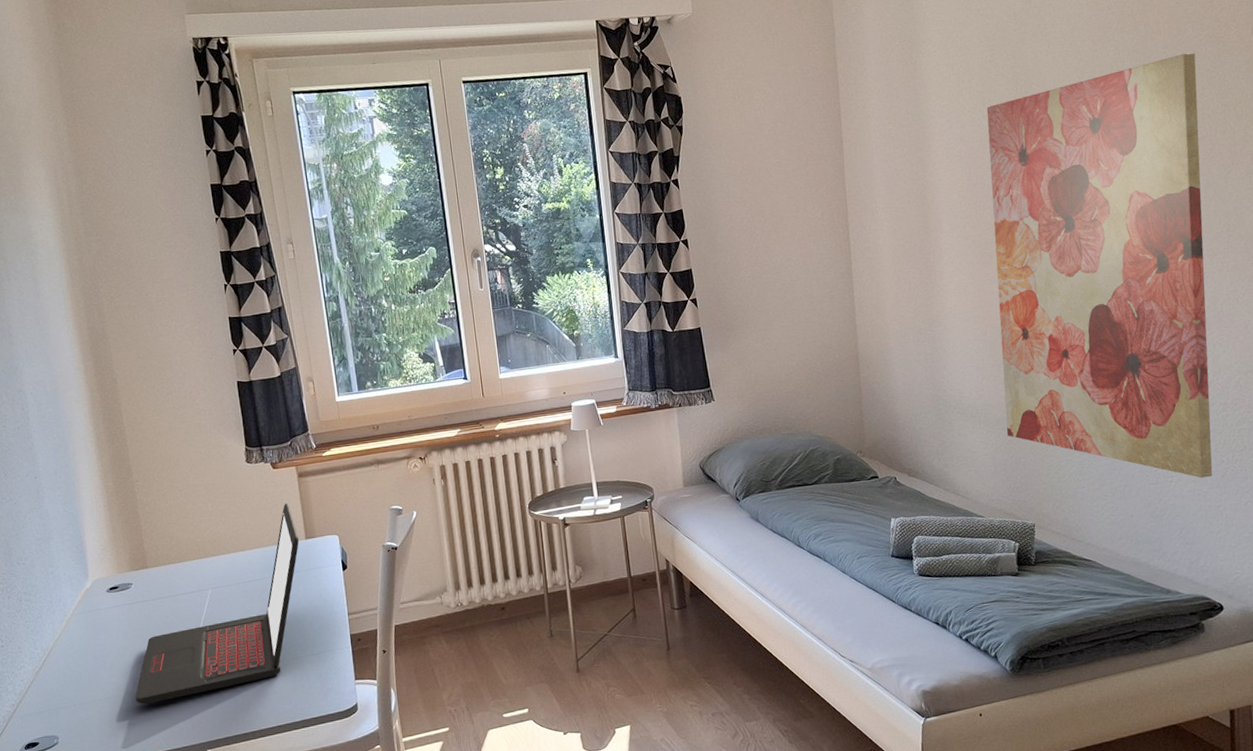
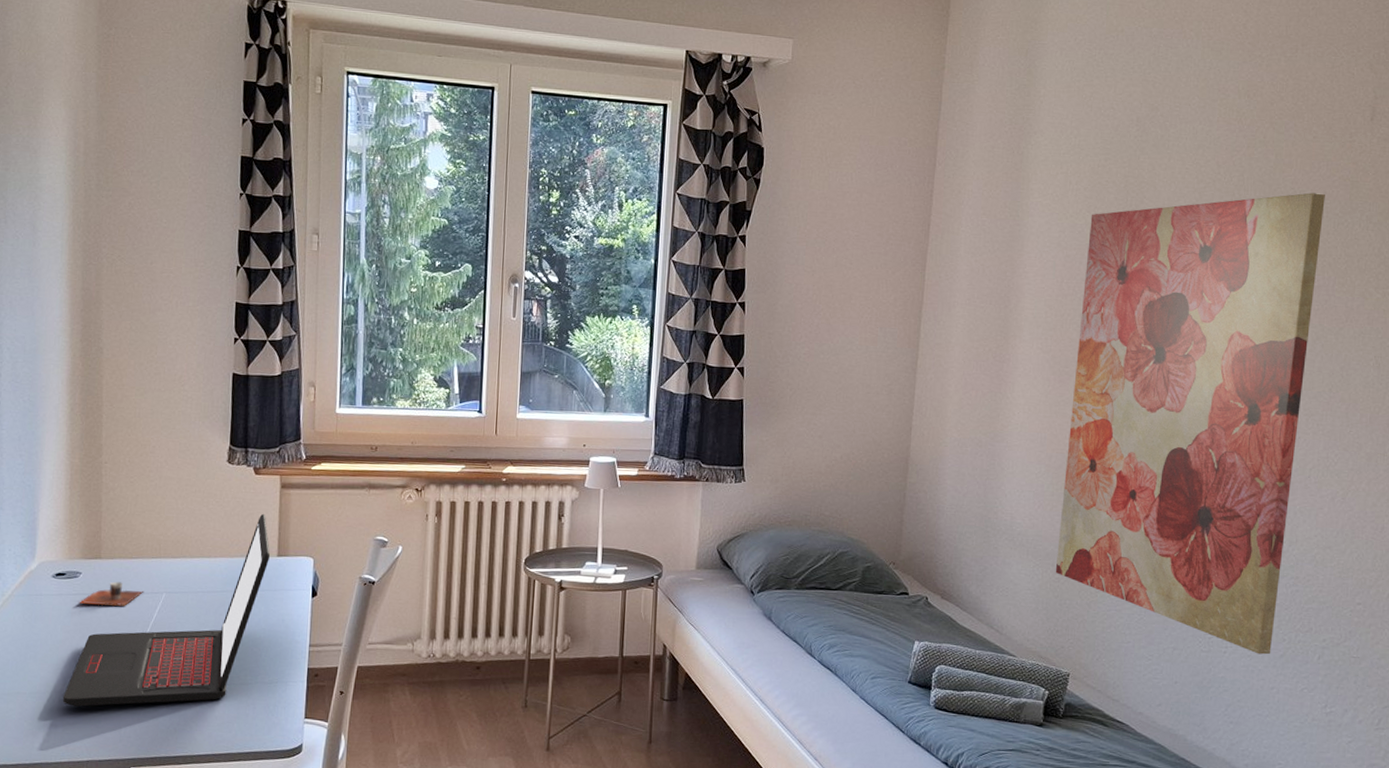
cup: none [135,585,192,611] -> present [79,581,145,606]

